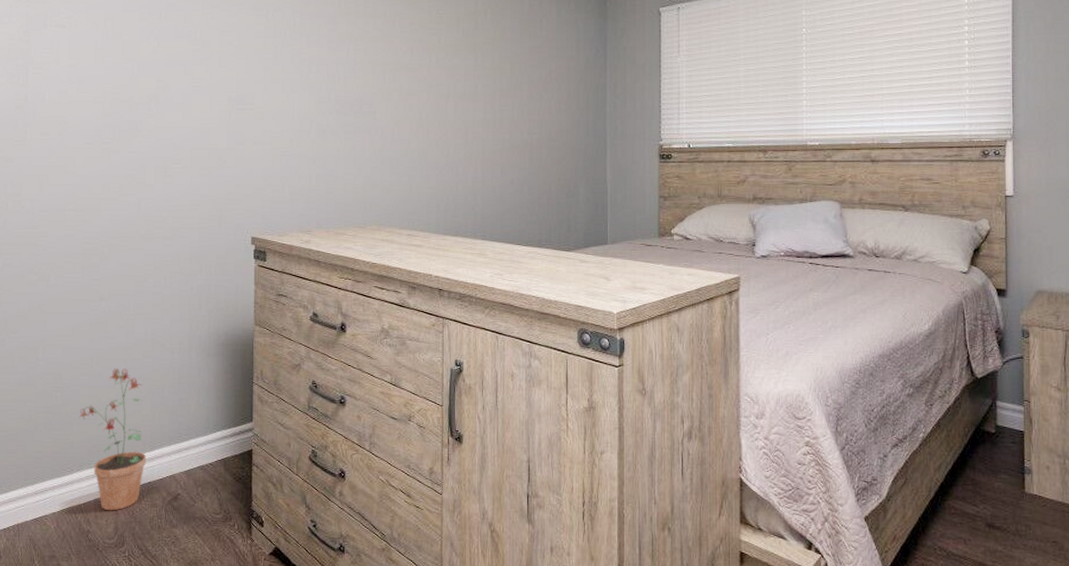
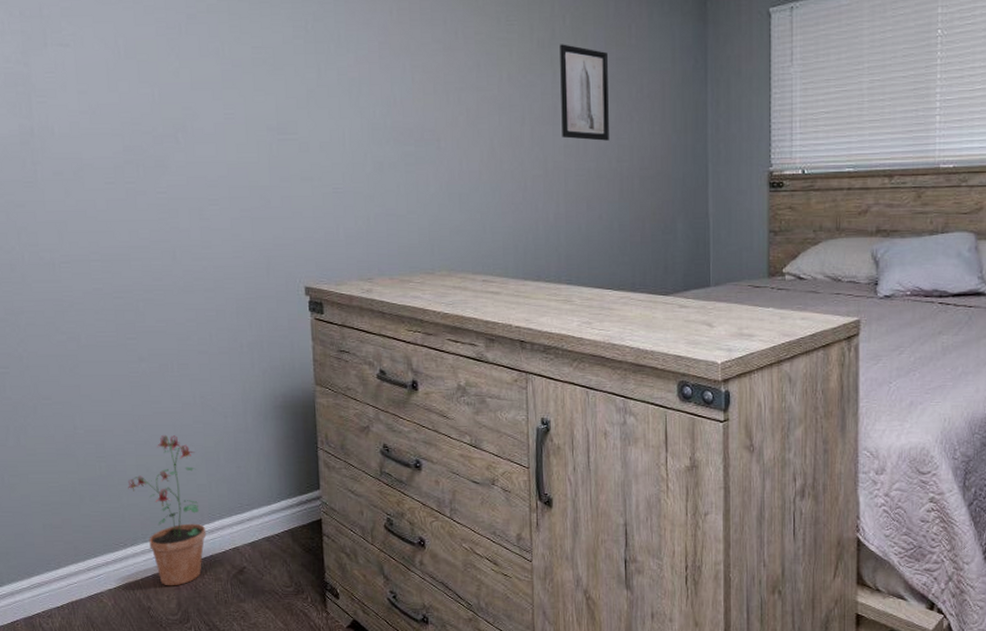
wall art: none [481,34,522,116] -> present [560,44,609,141]

